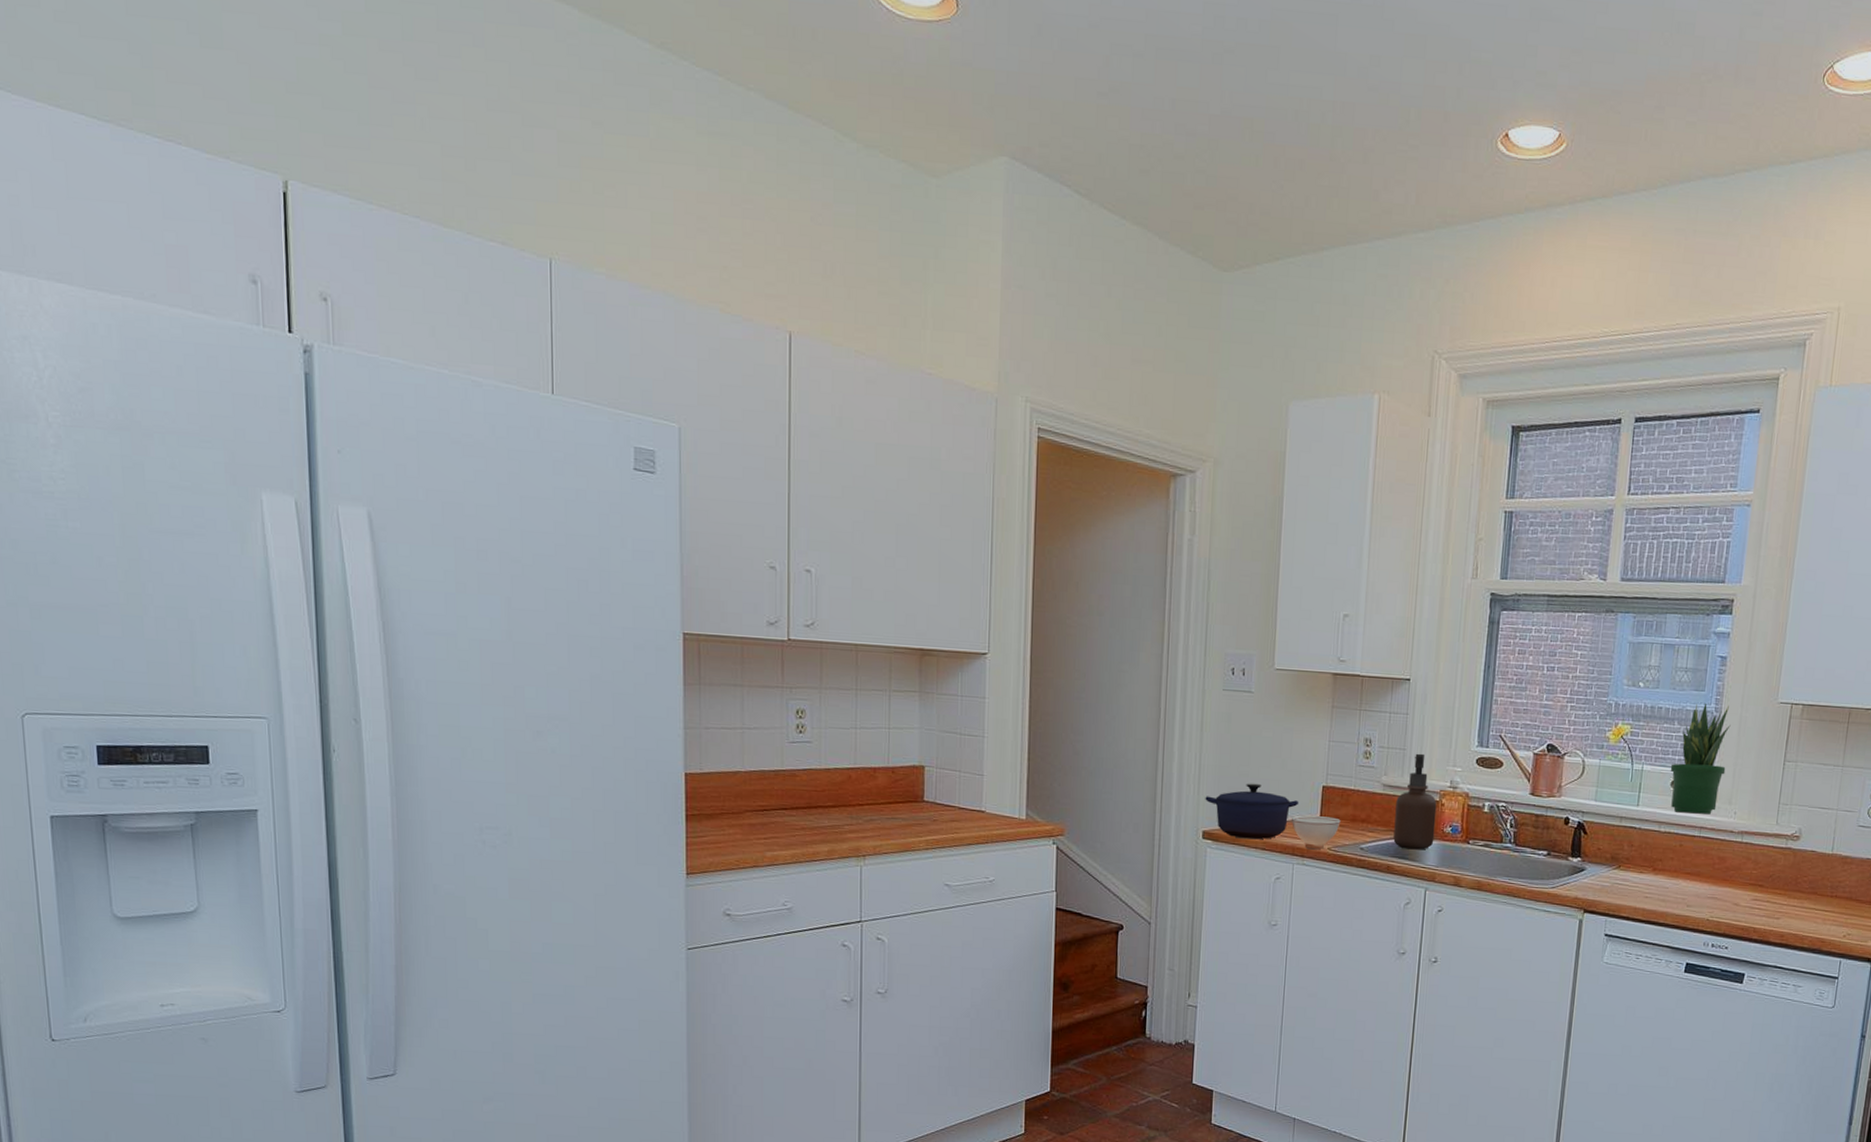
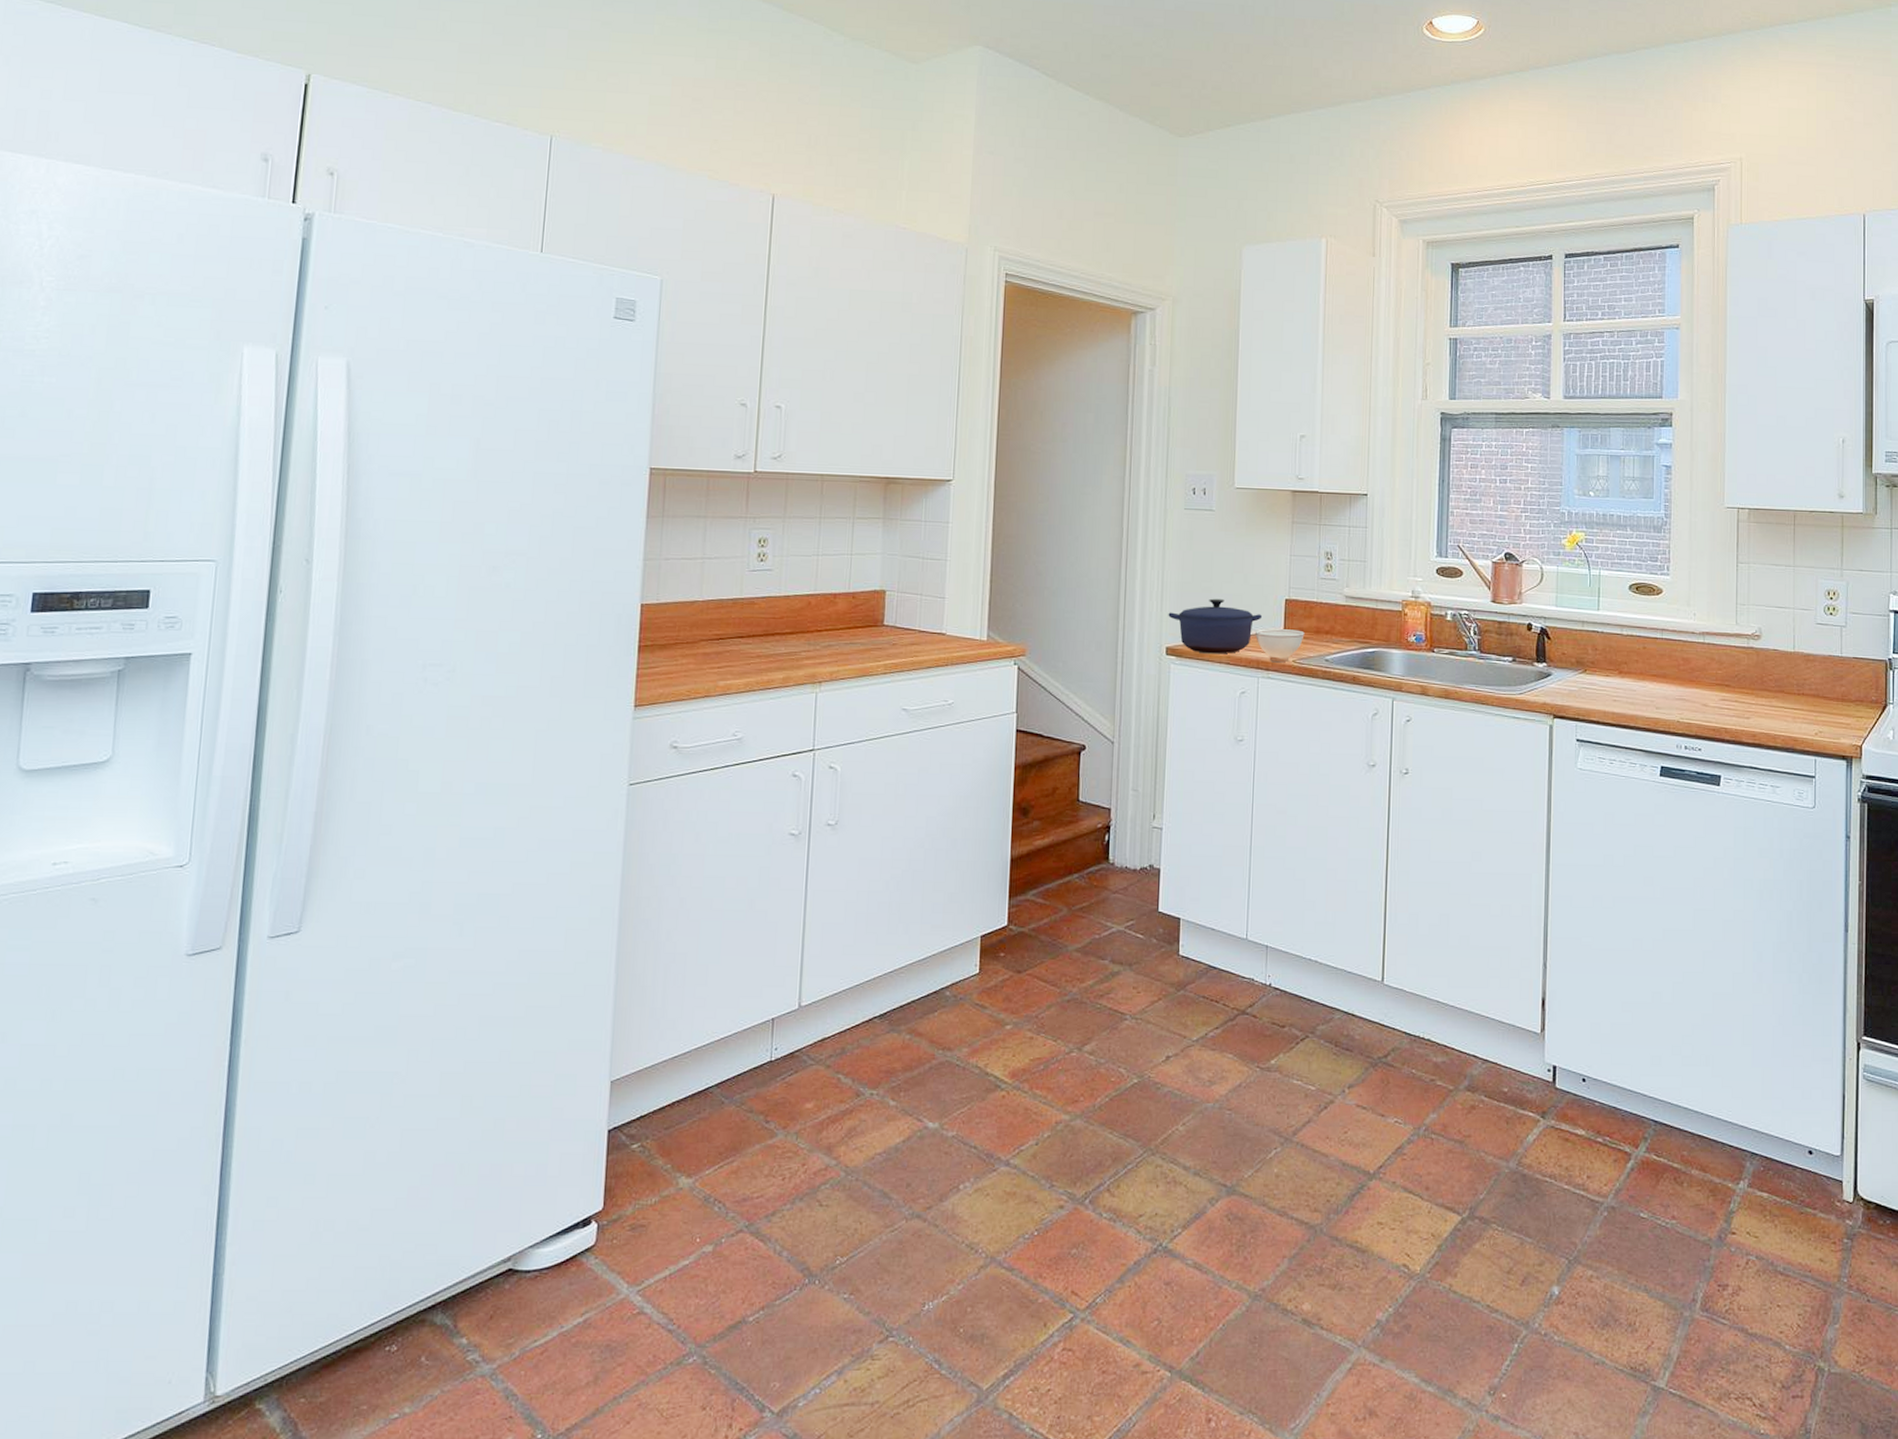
soap dispenser: present [1393,753,1437,850] -> none [1358,565,1400,660]
planter: present [1670,703,1731,815] -> none [1627,510,1682,617]

